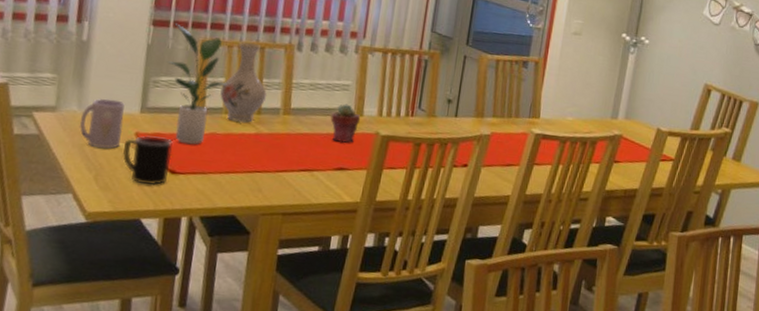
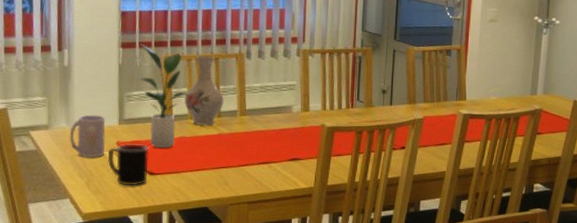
potted succulent: present [330,104,361,144] -> none [281,102,308,137]

